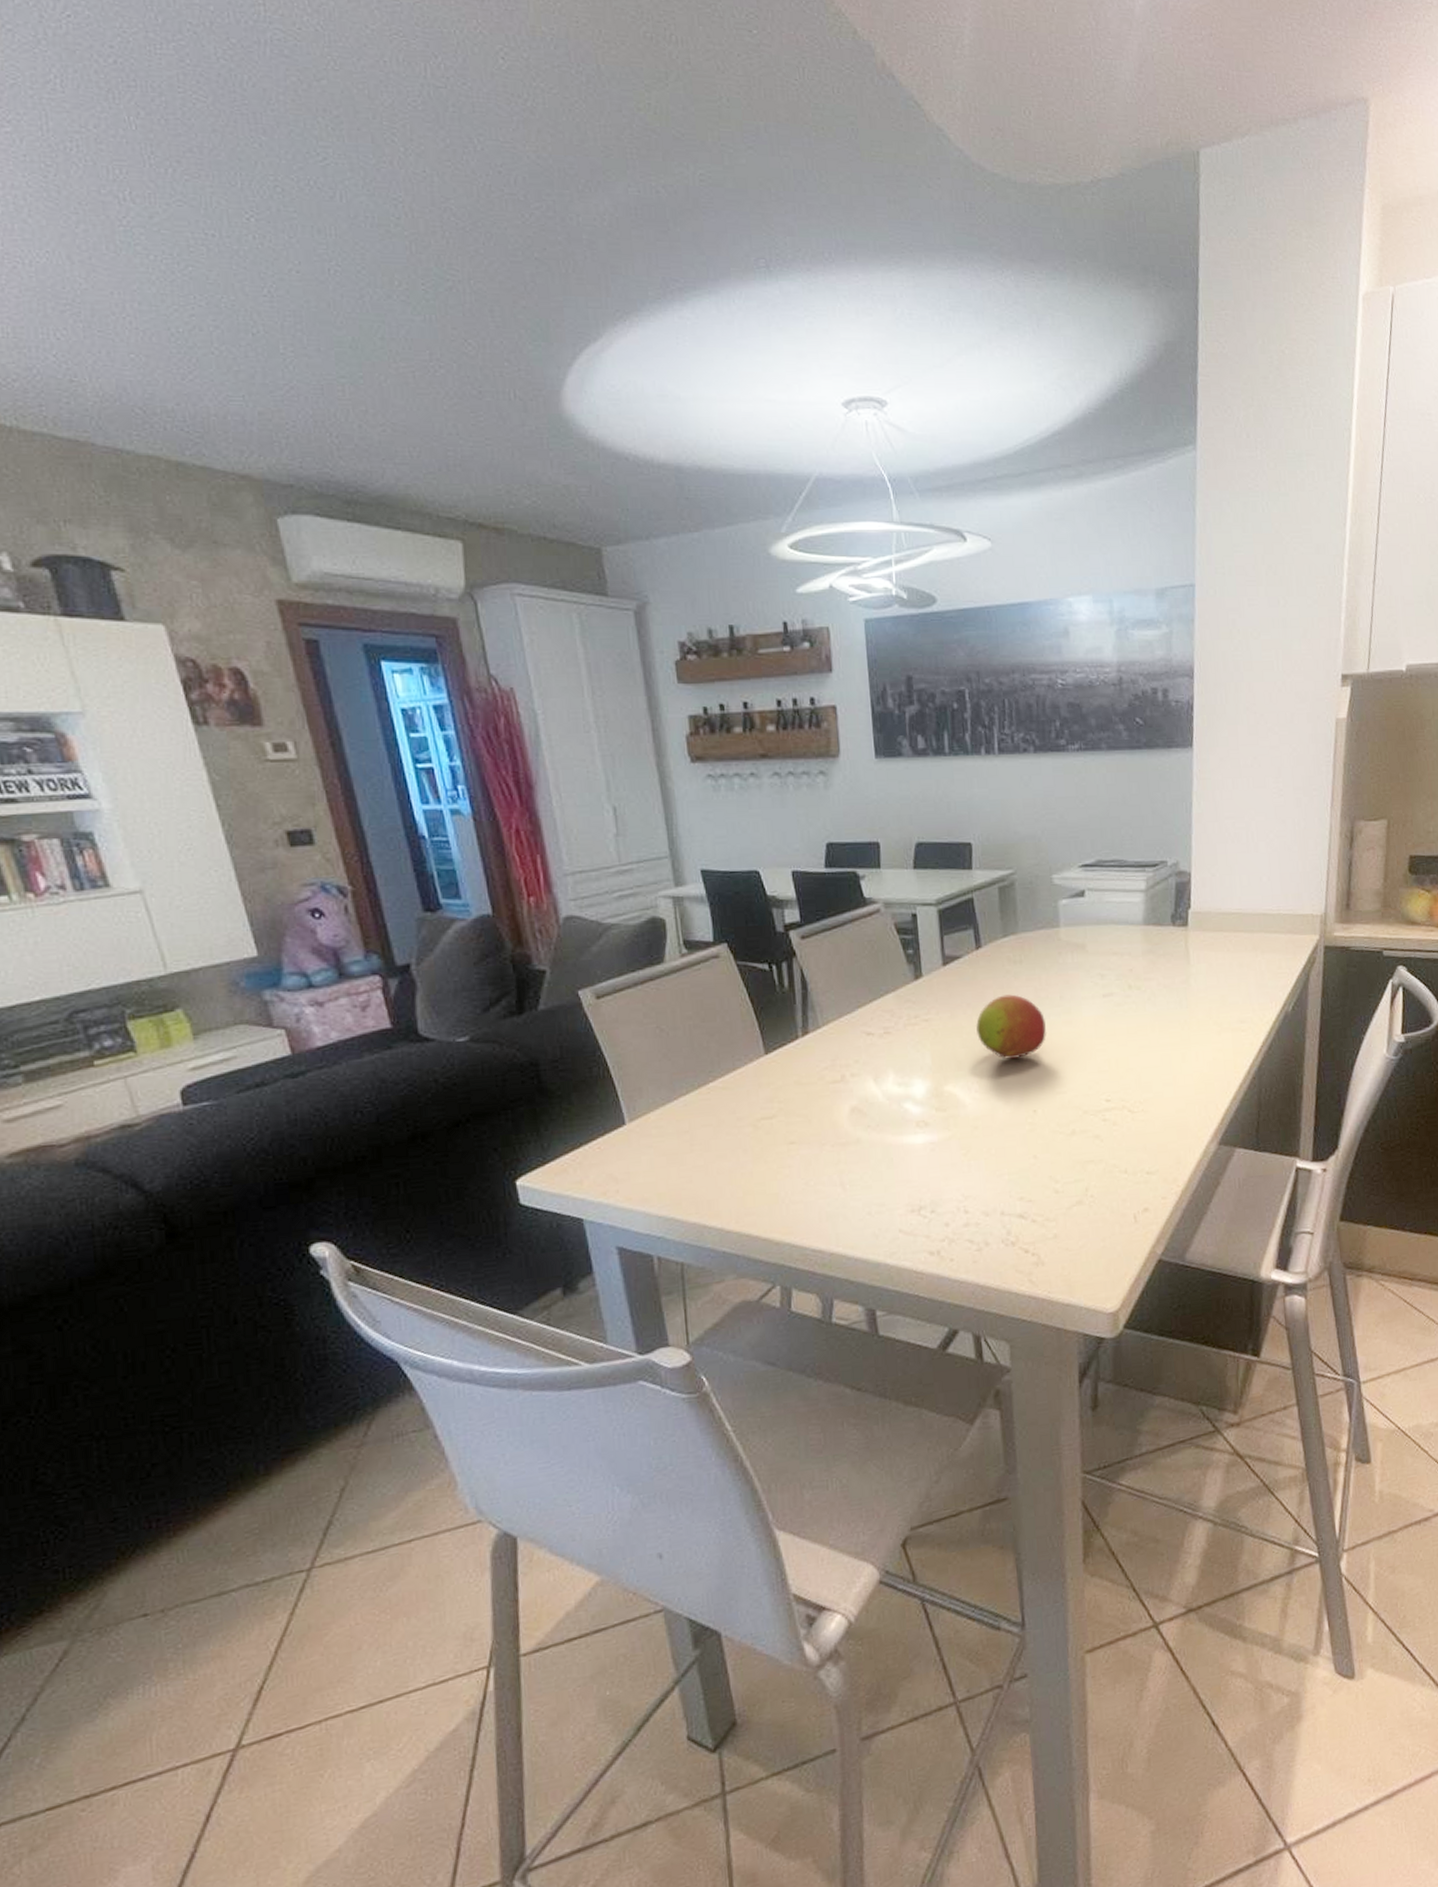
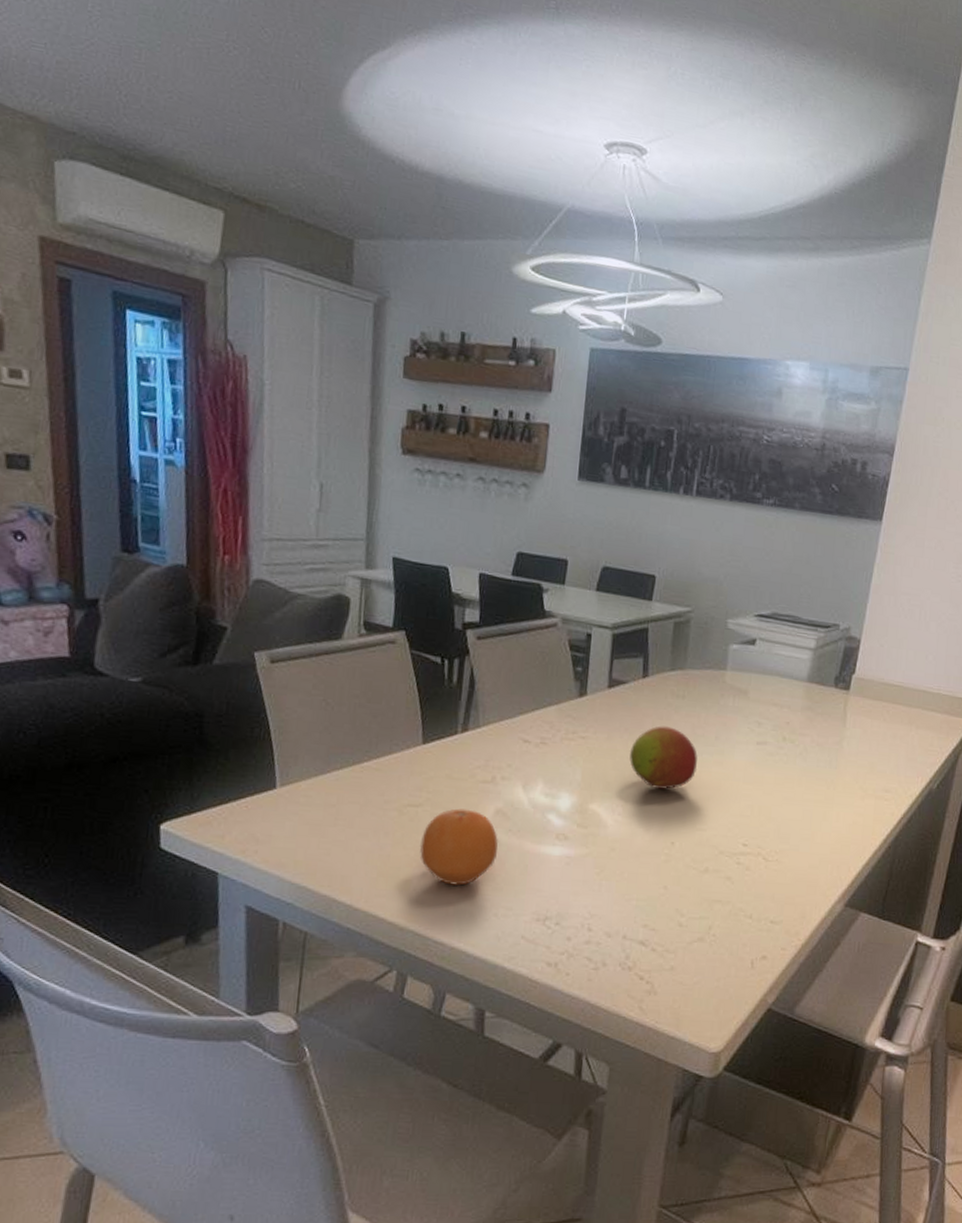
fruit: none [780,1112,860,1191] -> present [419,808,498,886]

